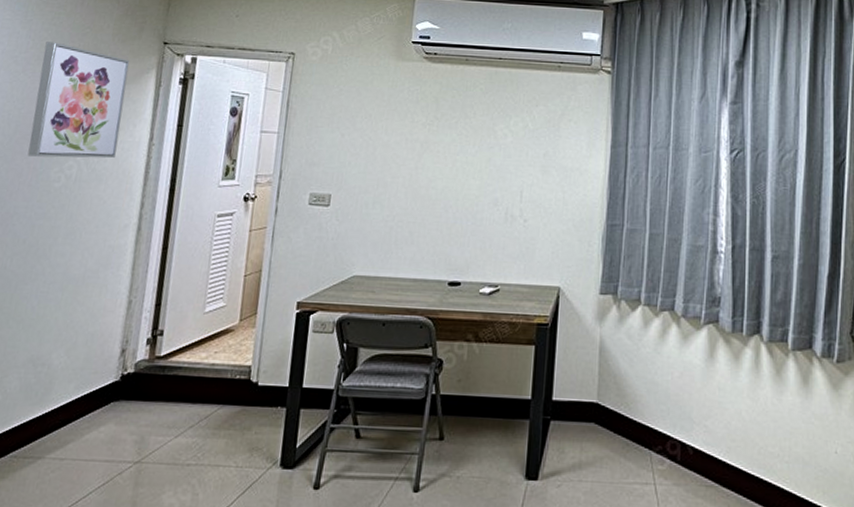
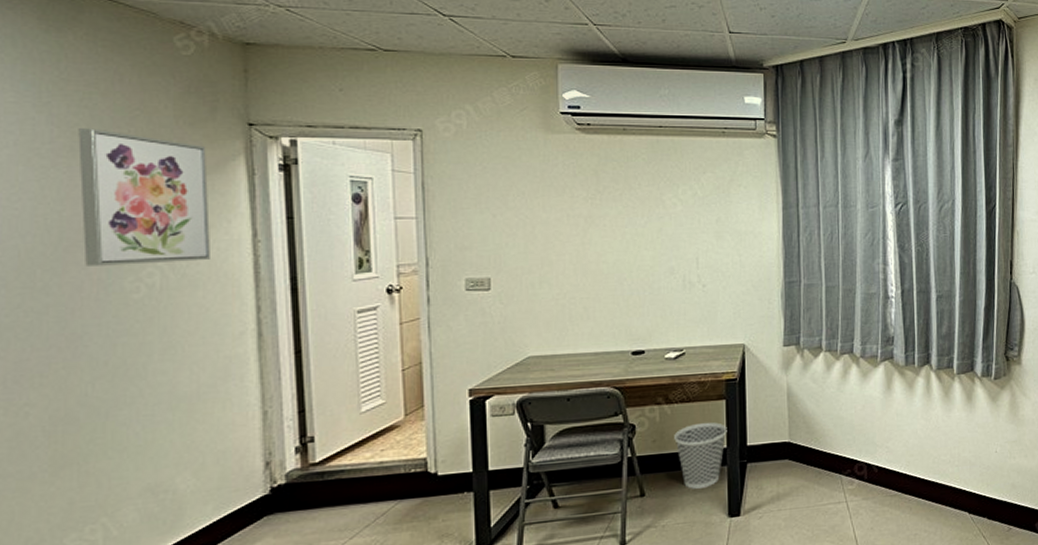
wastebasket: none [479,367,534,441] -> present [674,422,727,489]

